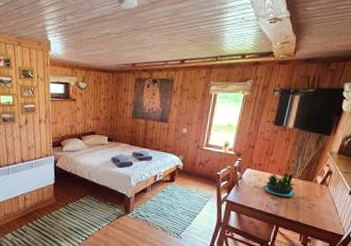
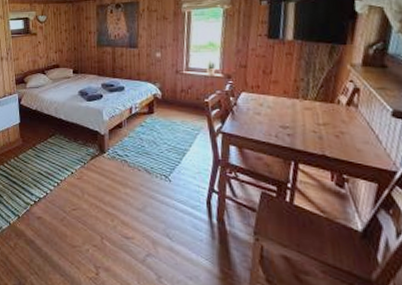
potted plant: present [263,173,296,197] -> none [267,95,314,124]

